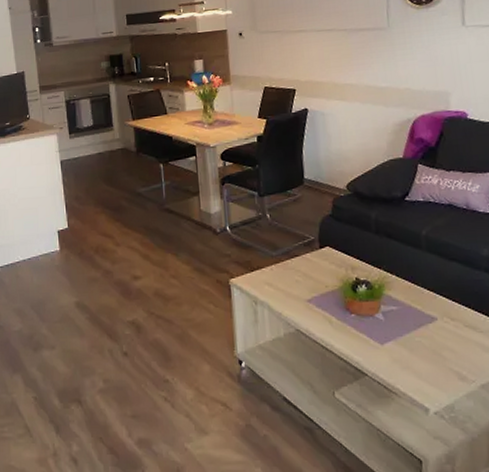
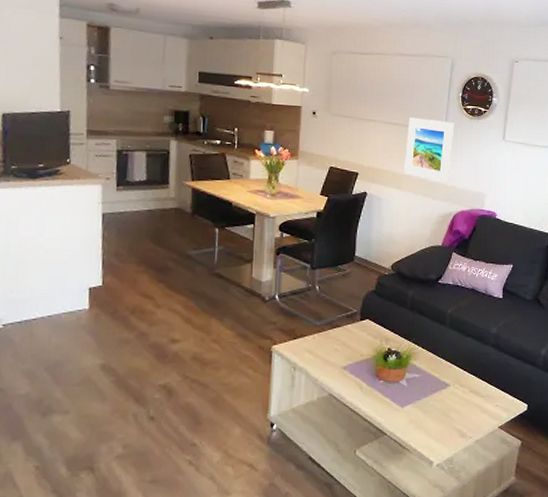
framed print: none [343,17,401,86] -> present [404,117,455,183]

